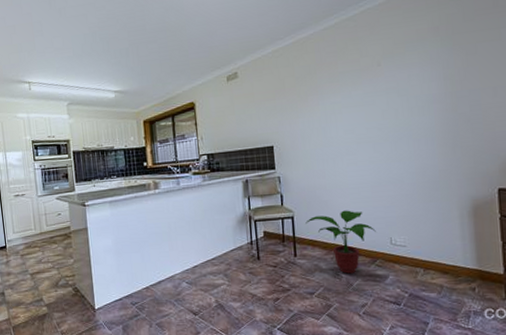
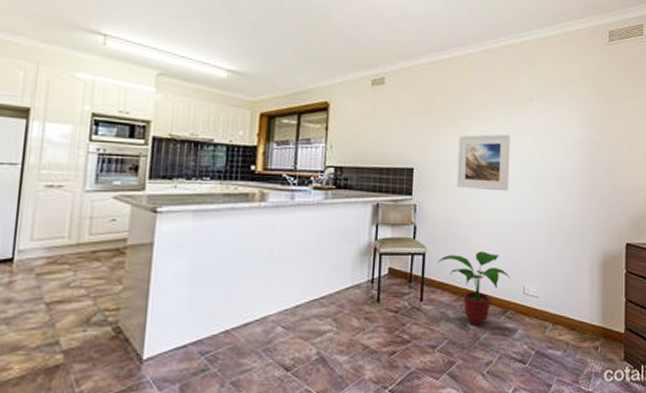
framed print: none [310,101,365,158] -> present [456,134,510,192]

